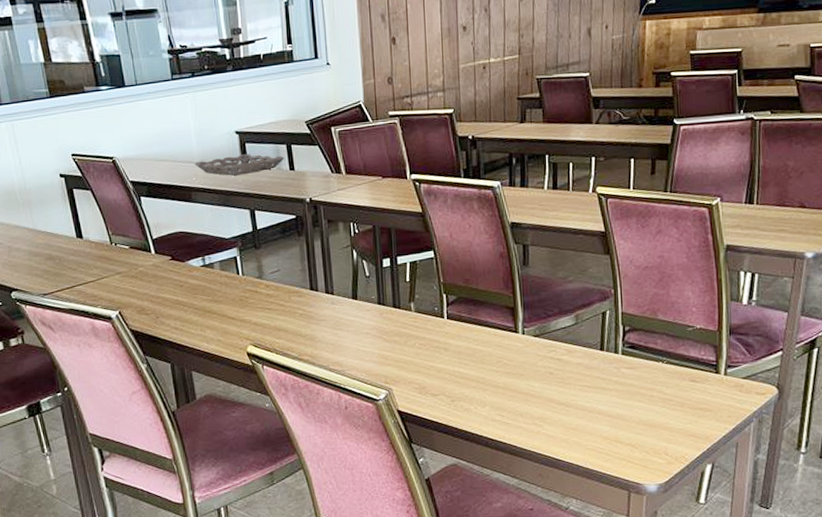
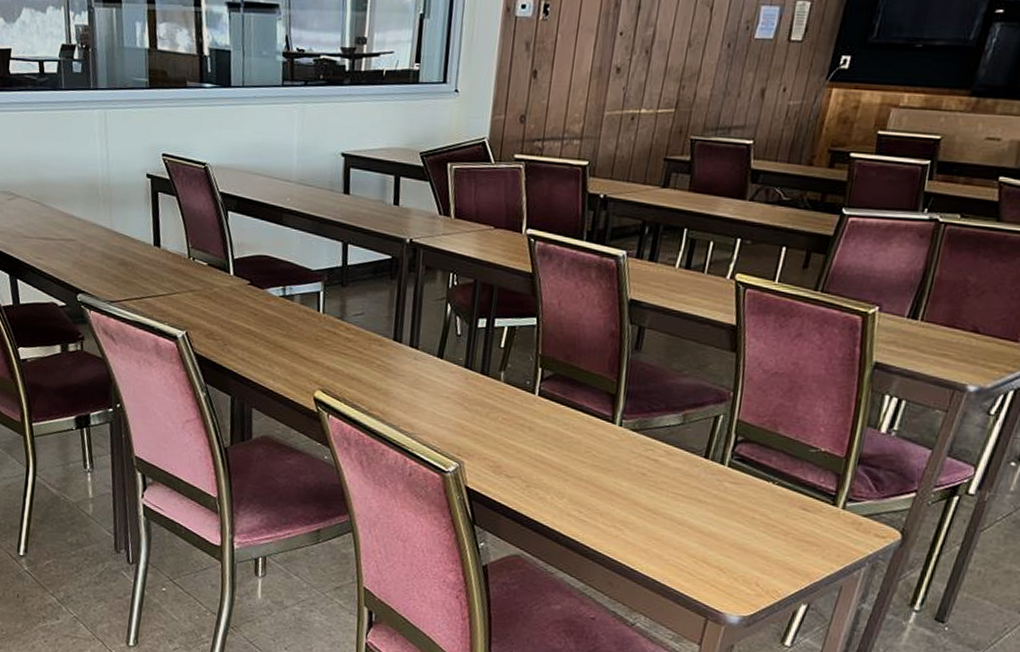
tray: present [195,154,285,176] -> none [291,179,391,203]

